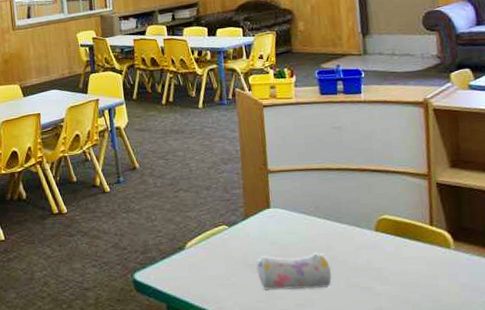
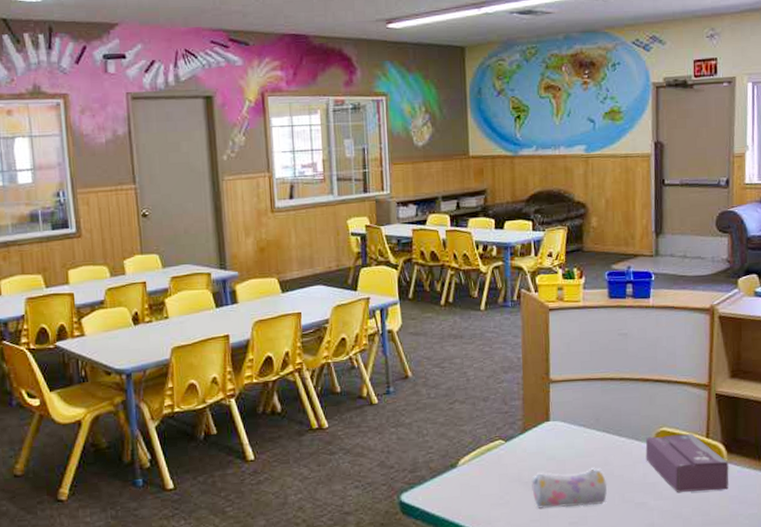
tissue box: none [367,221,458,278] -> present [645,434,729,492]

